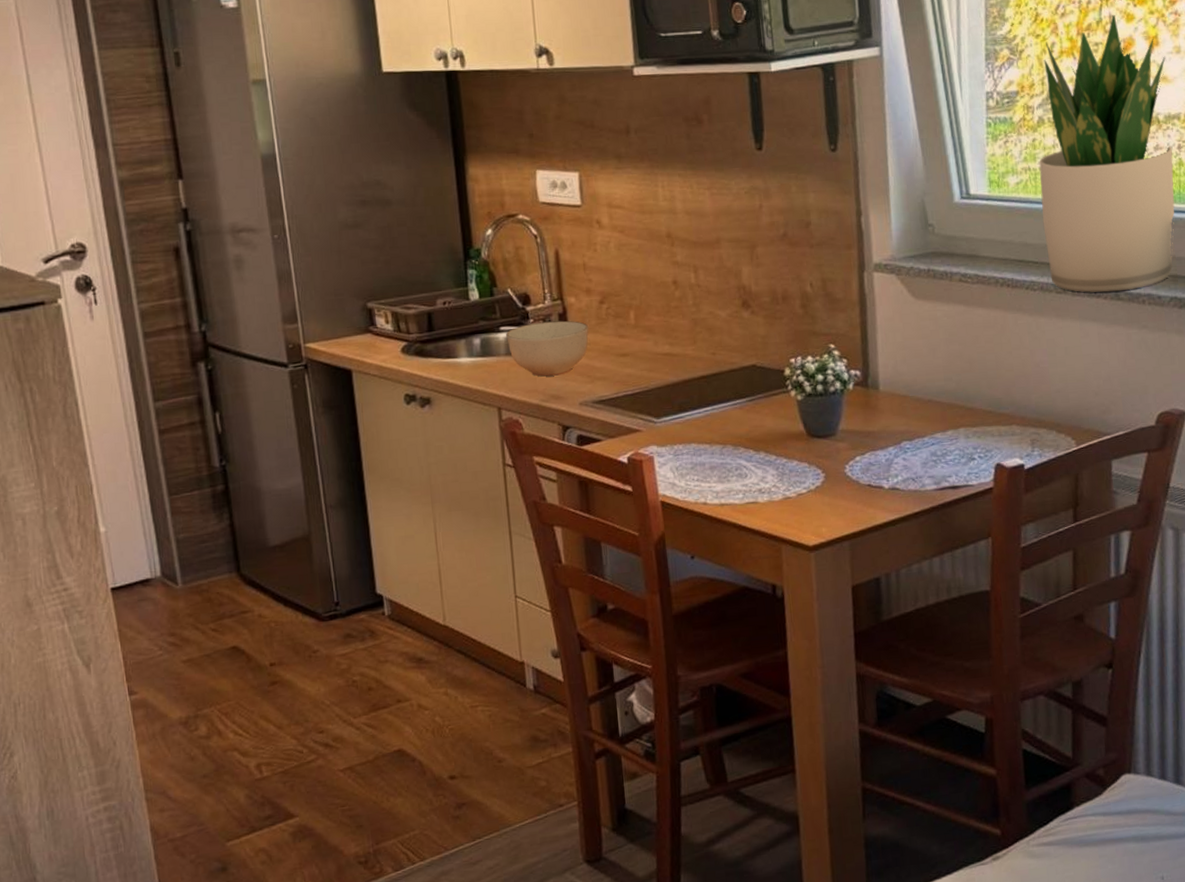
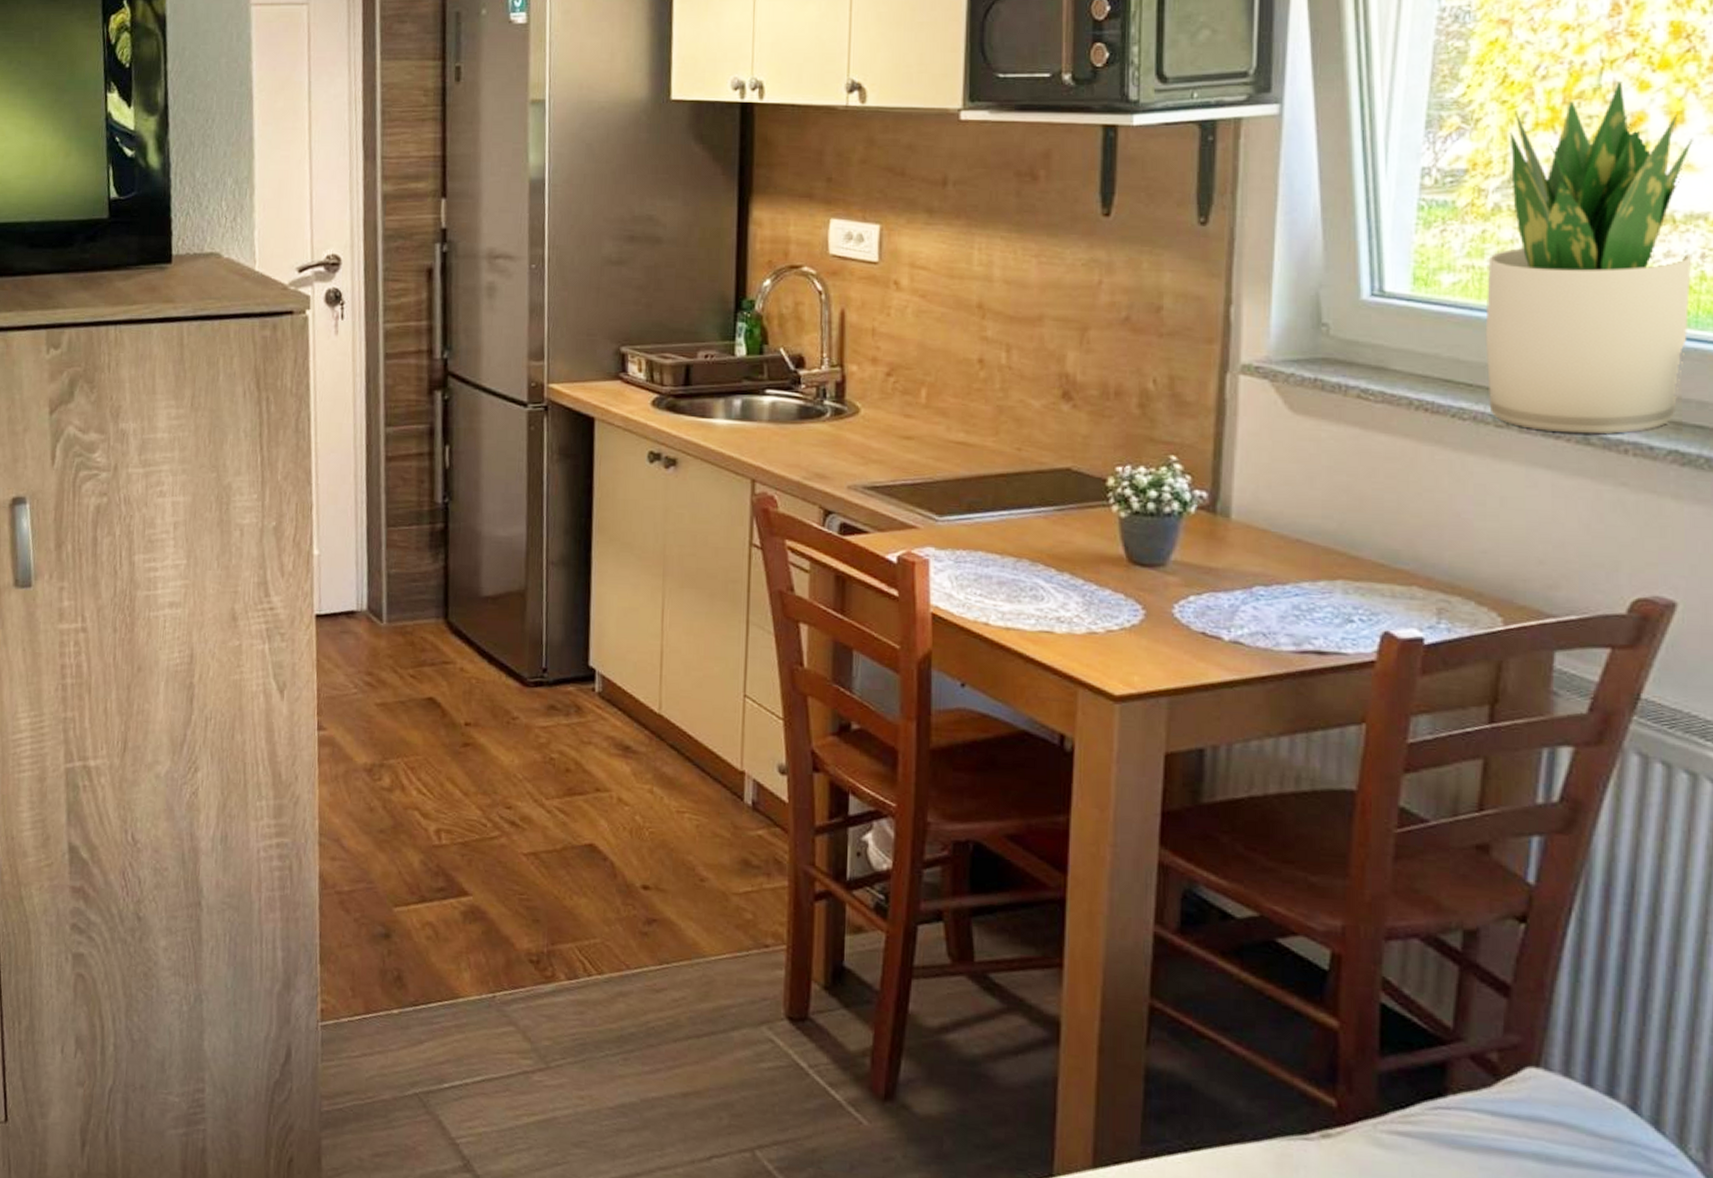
bowl: present [506,320,589,377] -> none [772,389,870,452]

